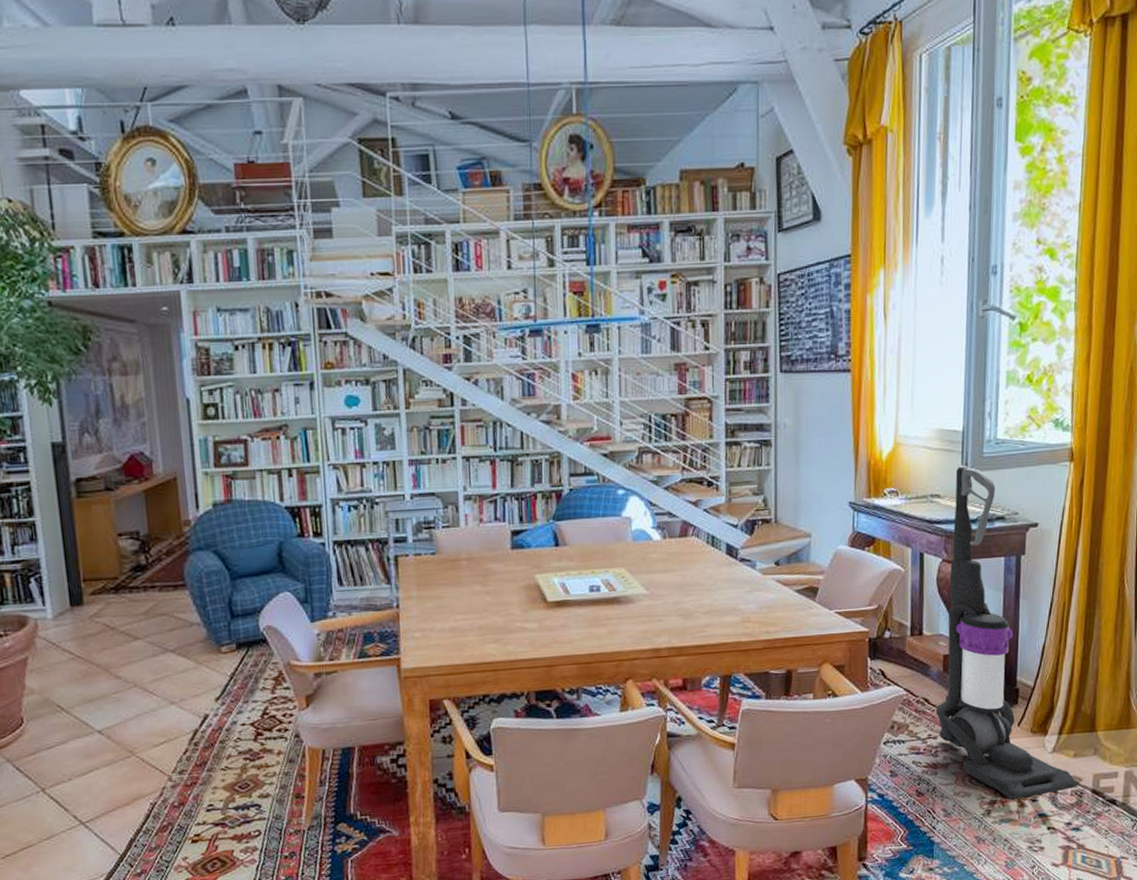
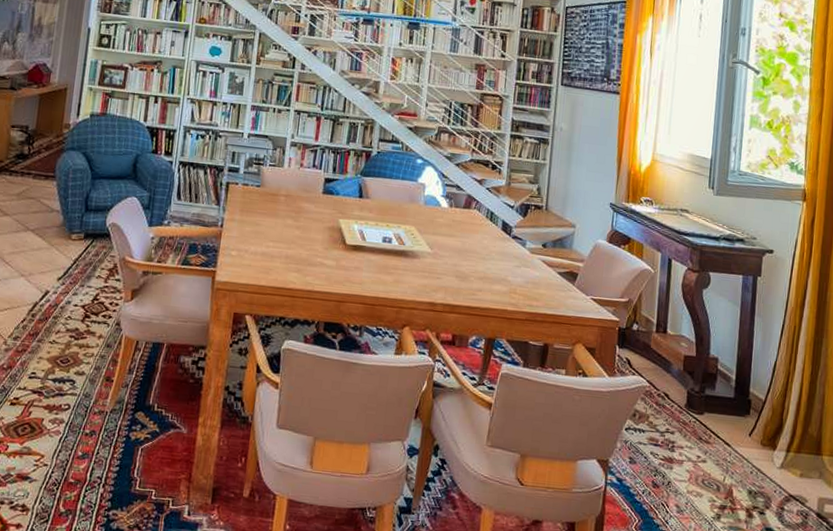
vacuum cleaner: present [935,466,1077,800] -> none [674,189,803,509]

